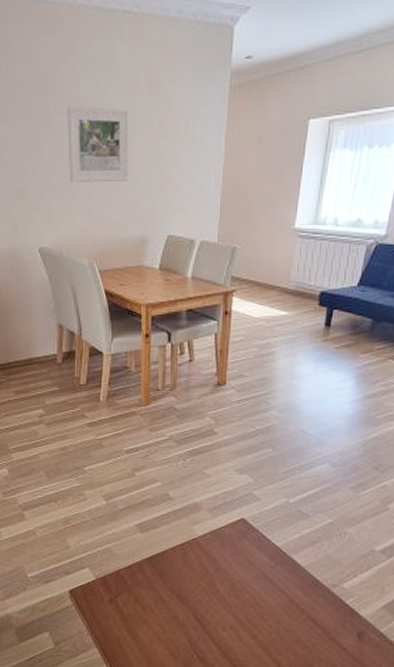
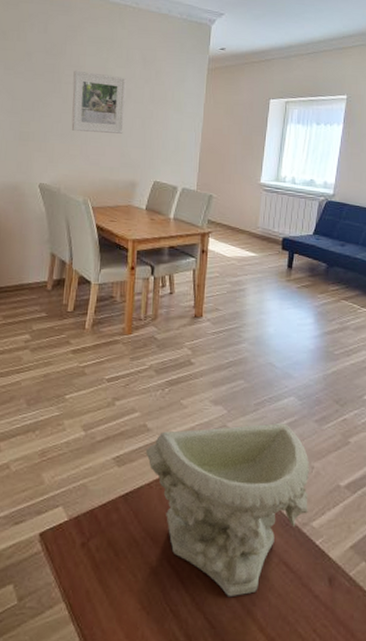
decorative bowl: none [168,490,343,648] -> present [145,422,310,597]

